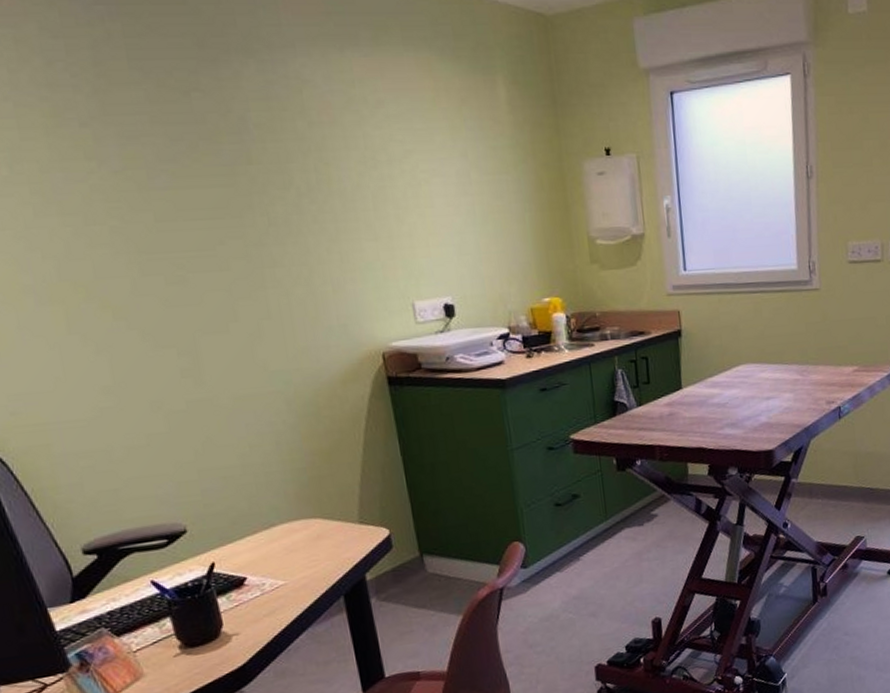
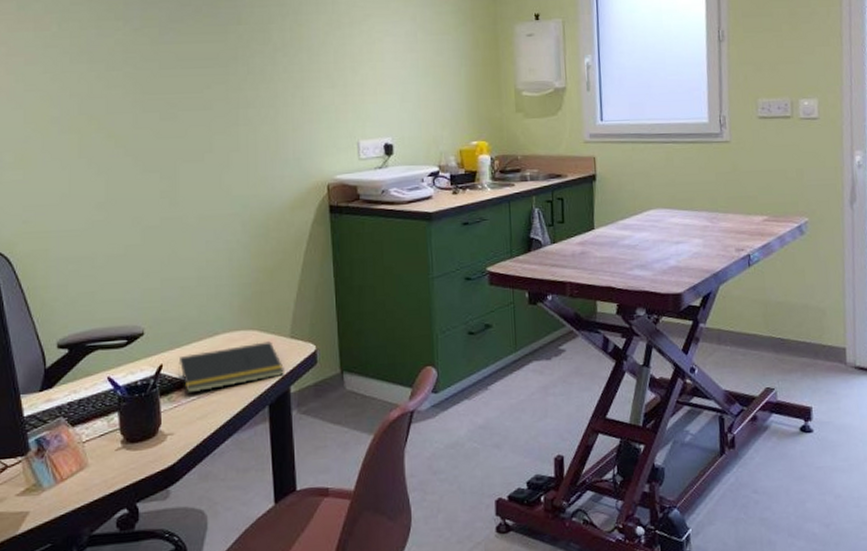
notepad: none [233,529,357,591] -> present [178,341,284,394]

